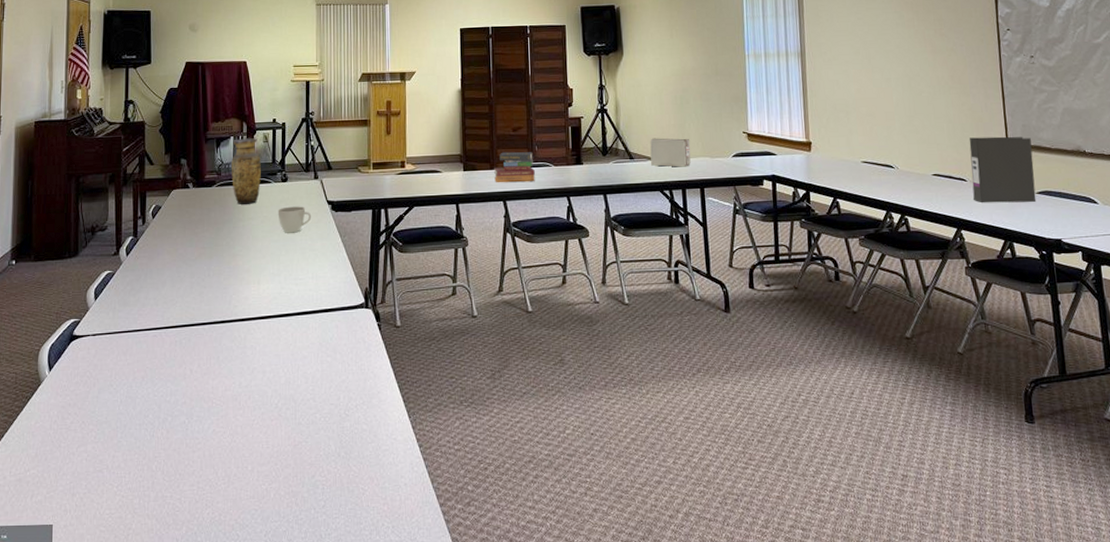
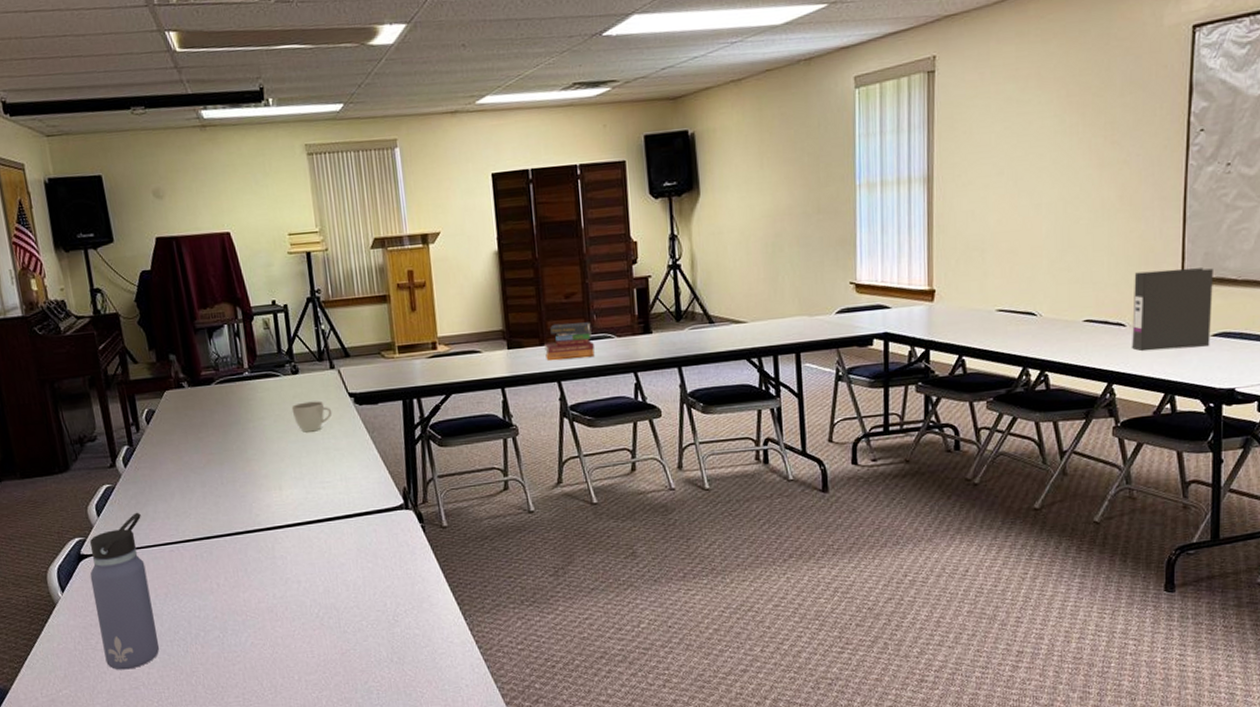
water bottle: none [76,297,133,452] -> present [89,512,160,670]
vase: present [232,138,261,204] -> none [227,325,268,403]
box: present [650,138,691,167] -> none [734,294,785,330]

